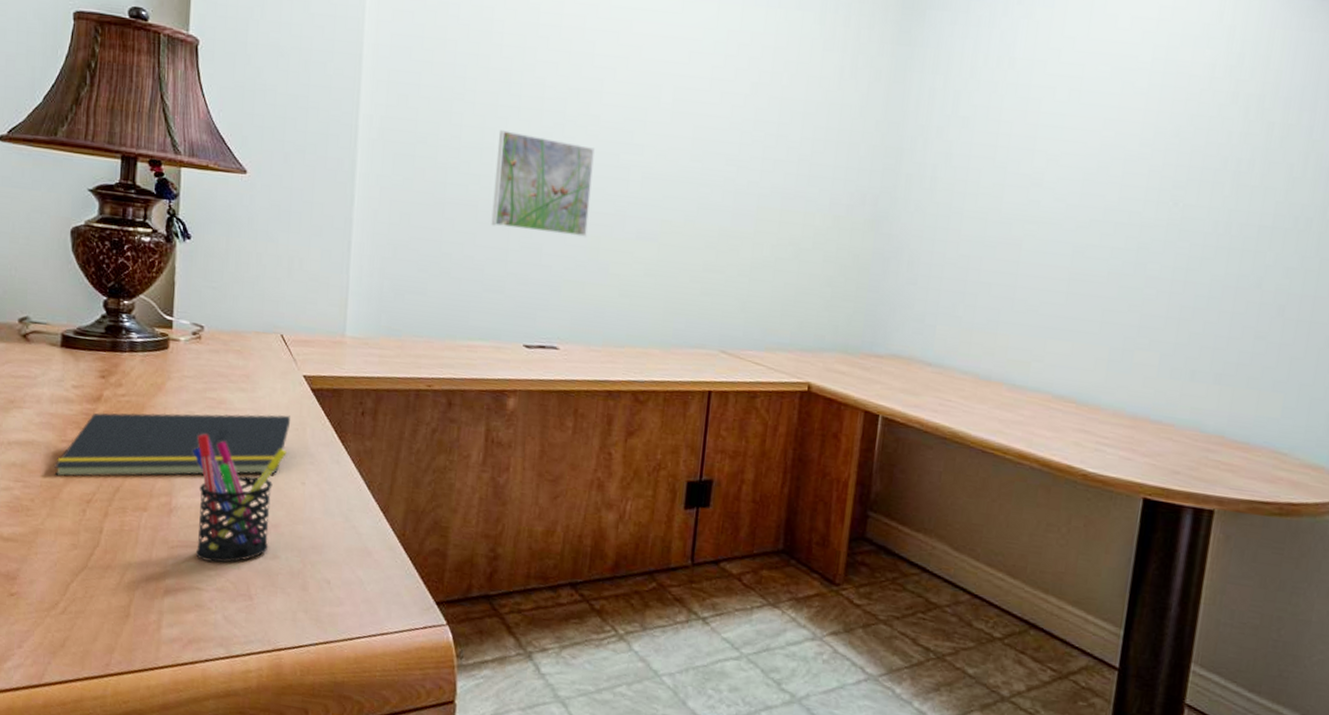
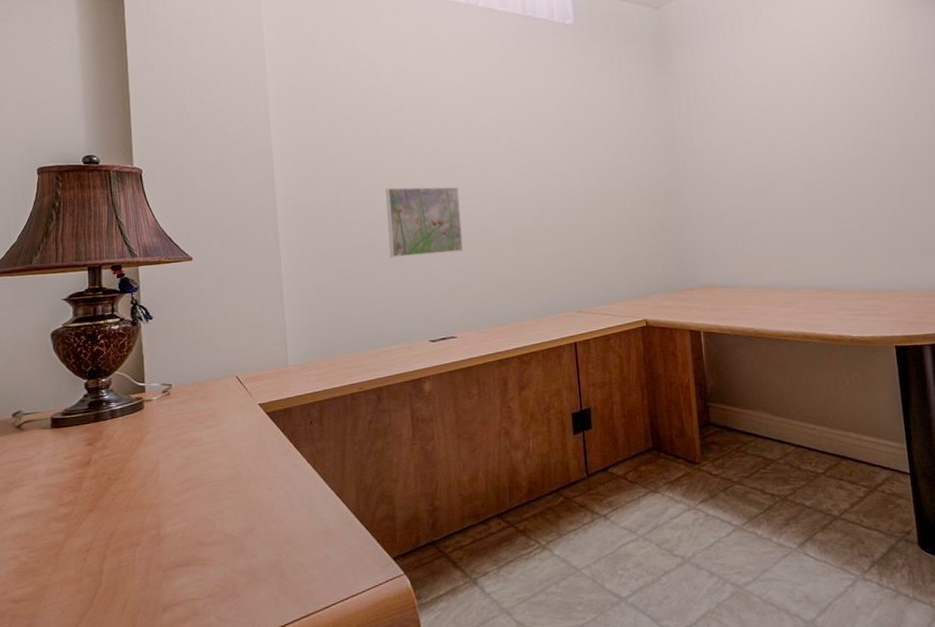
notepad: present [53,412,290,477] -> none [54,438,253,536]
pen holder: present [193,434,287,563] -> none [174,466,253,575]

